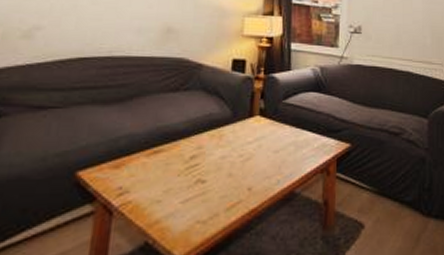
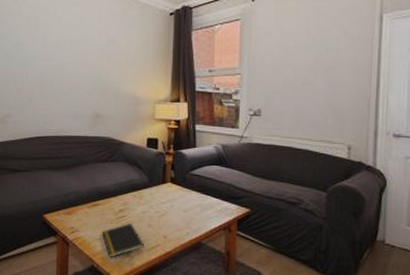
notepad: none [163,174,222,227] -> present [101,223,145,258]

